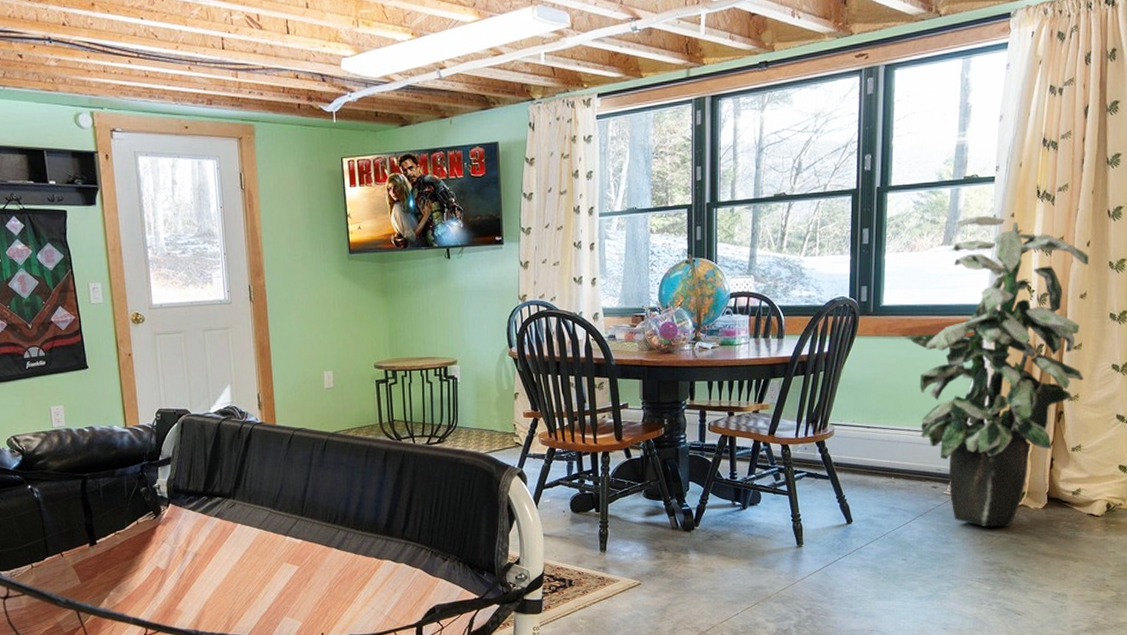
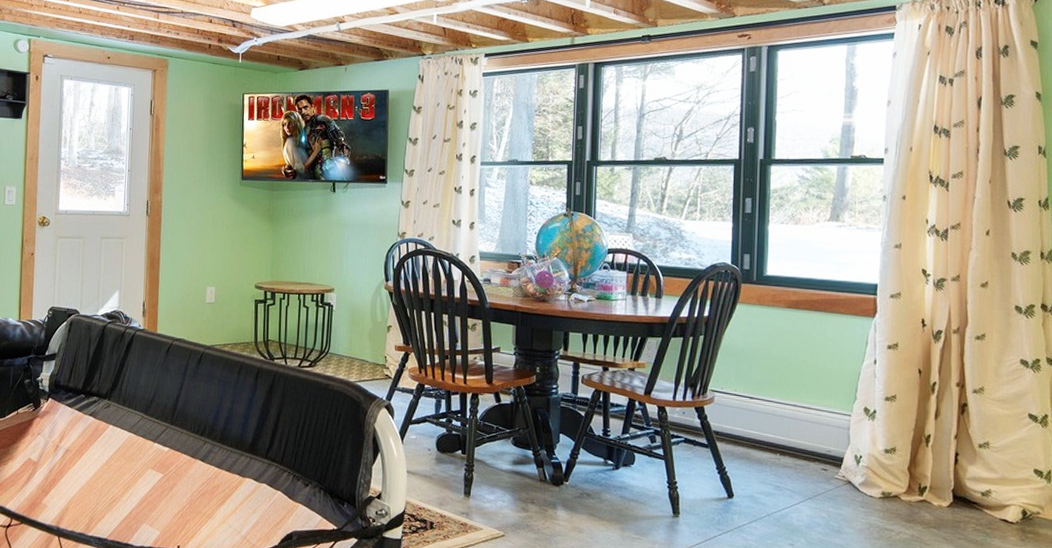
indoor plant: present [905,216,1089,527] -> none [790,196,989,522]

